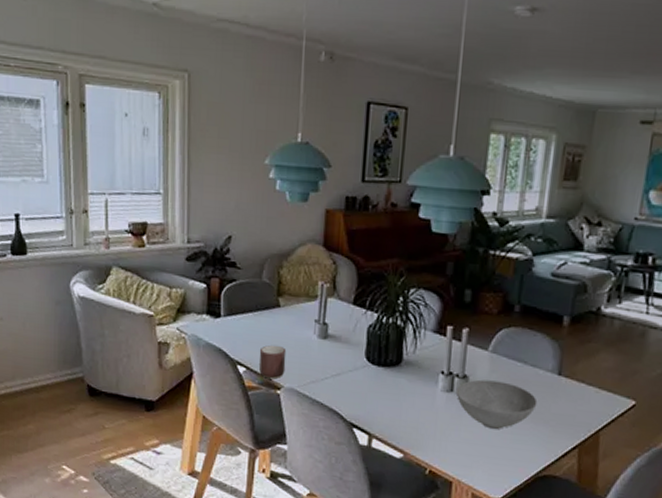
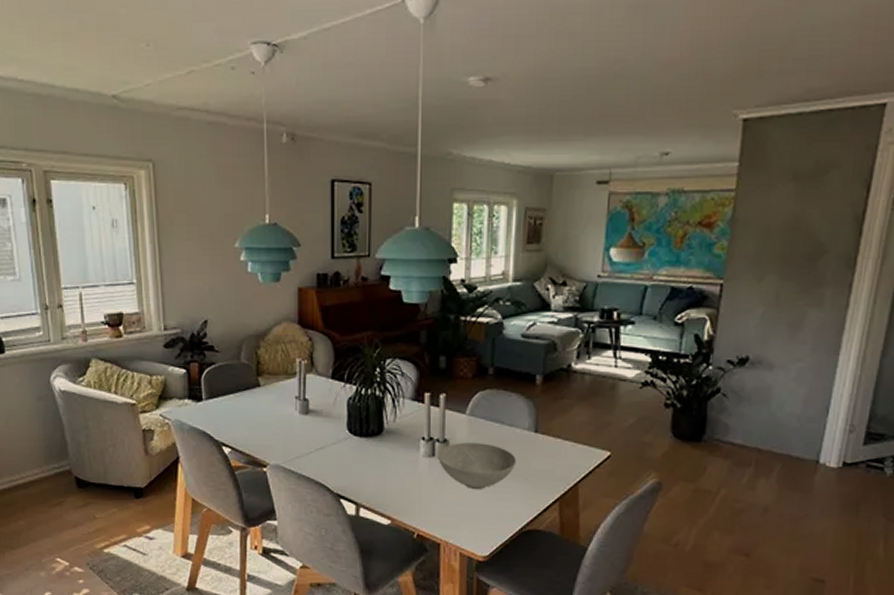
mug: present [259,345,287,380] -> none [243,424,270,458]

